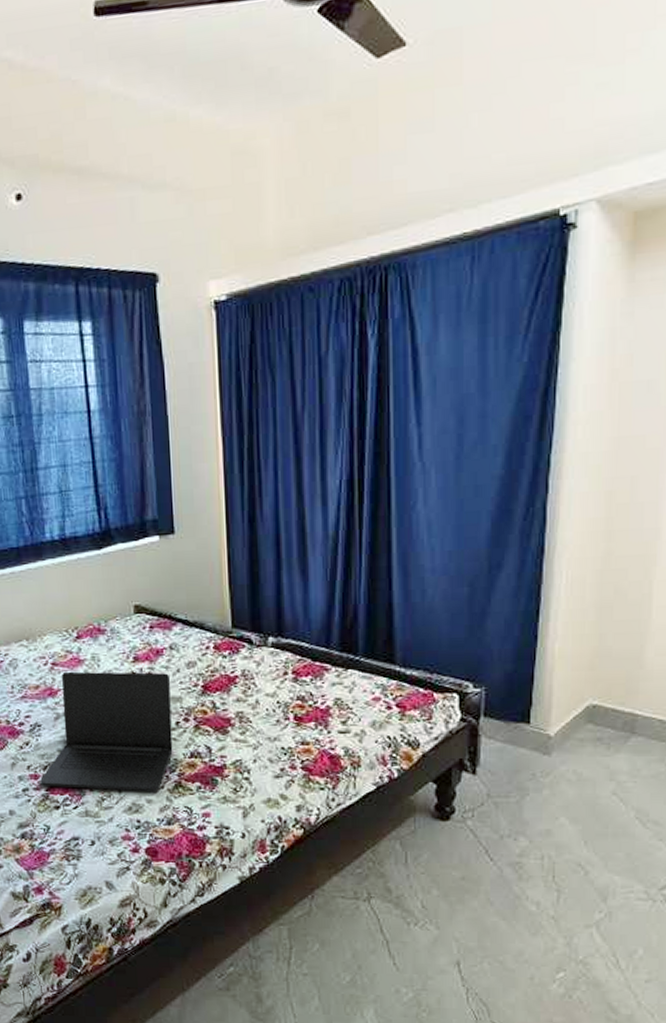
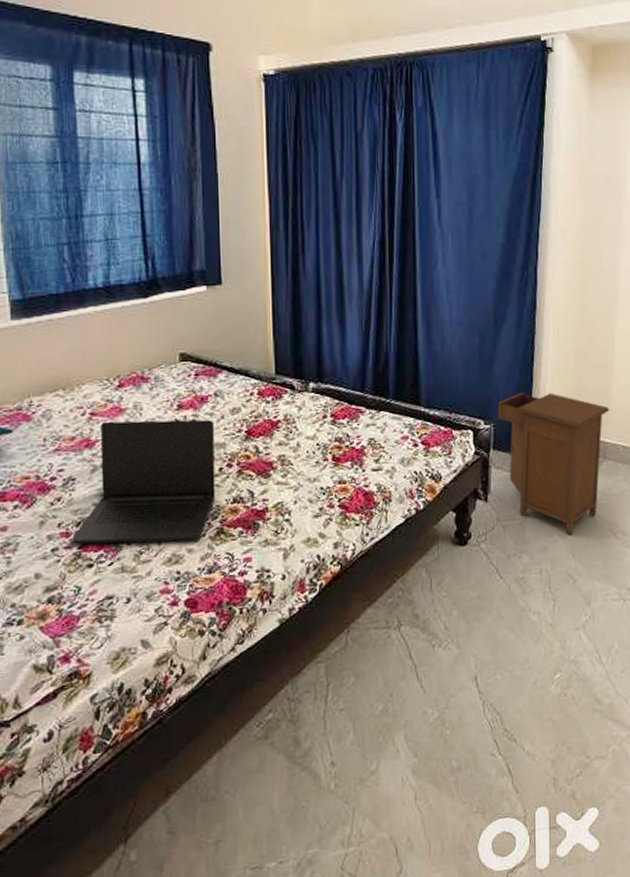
nightstand: none [491,653,641,820] -> present [498,393,609,536]

